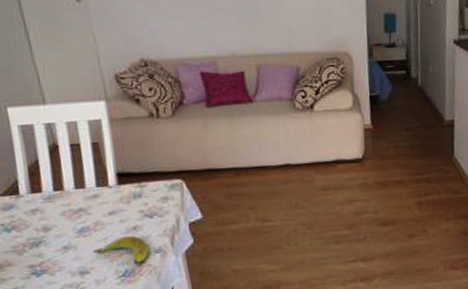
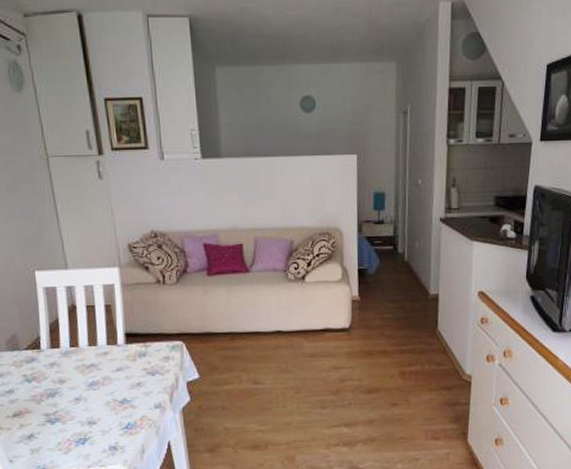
banana: present [93,235,149,265] -> none [100,391,150,418]

